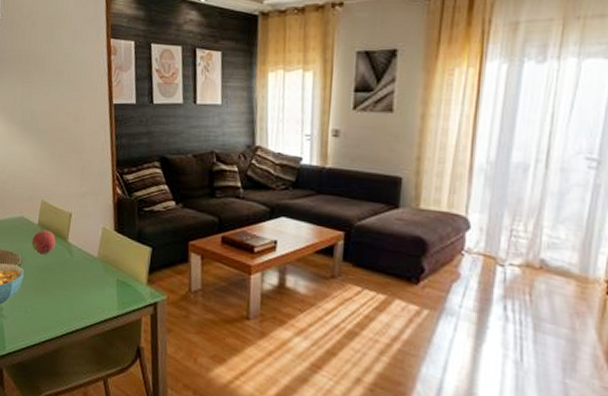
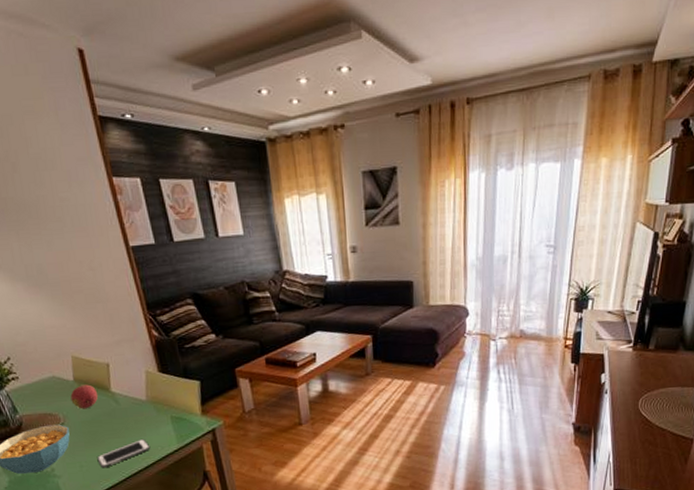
cell phone: none [41,297,92,319] -> present [97,439,151,469]

